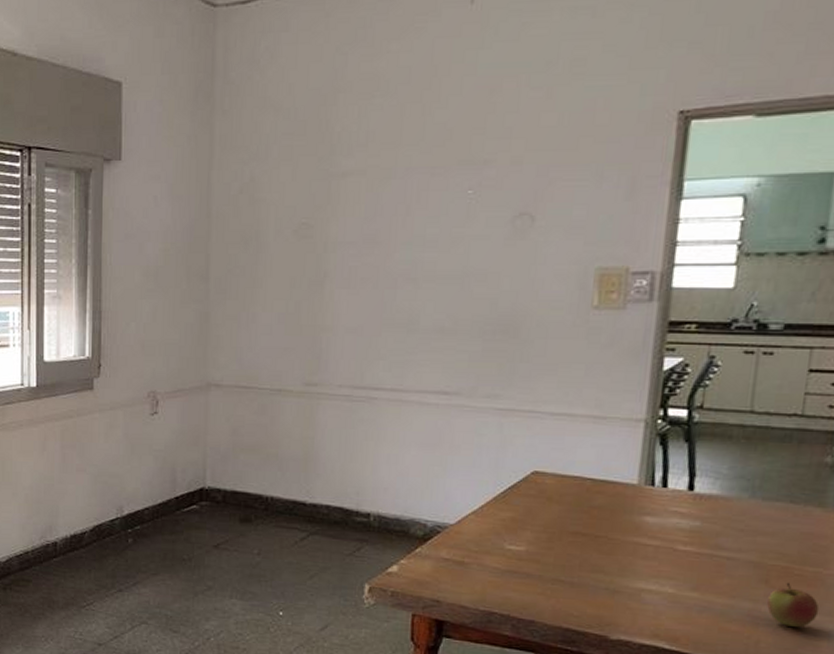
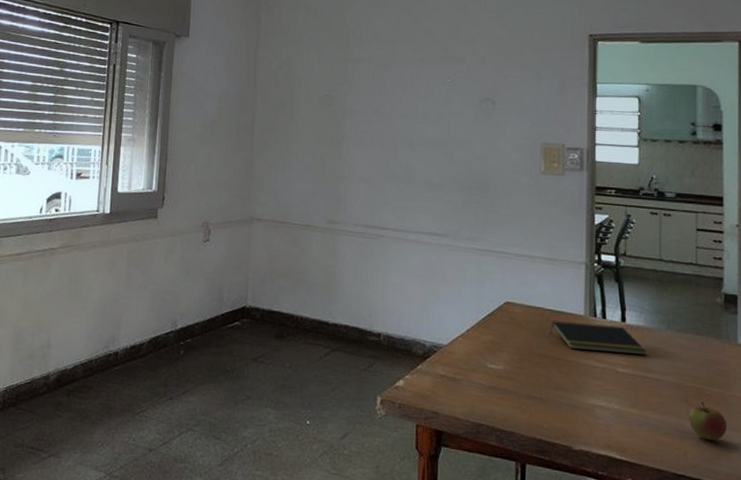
notepad: none [589,492,719,530] -> present [550,321,646,356]

